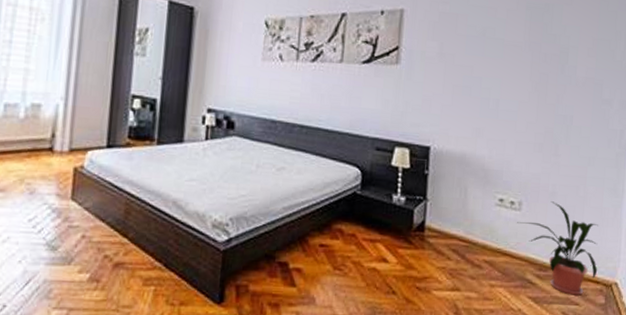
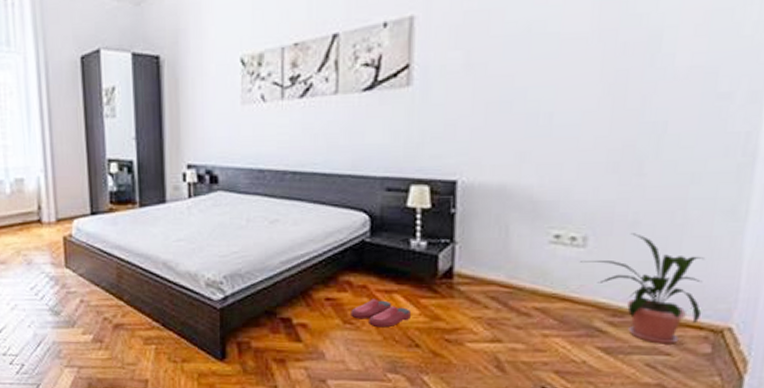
slippers: none [340,247,390,275] -> present [351,299,411,328]

